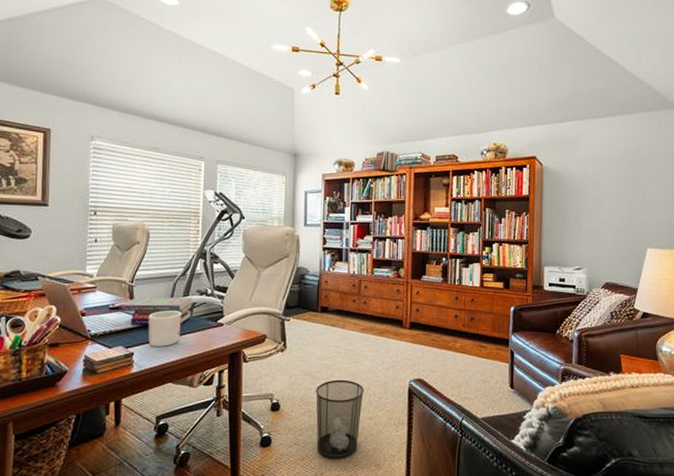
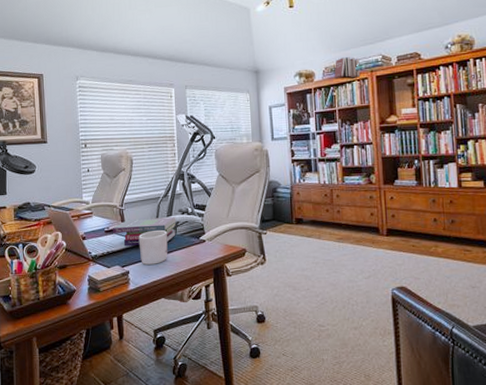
waste bin: present [315,379,365,458] -> none [297,290,347,369]

